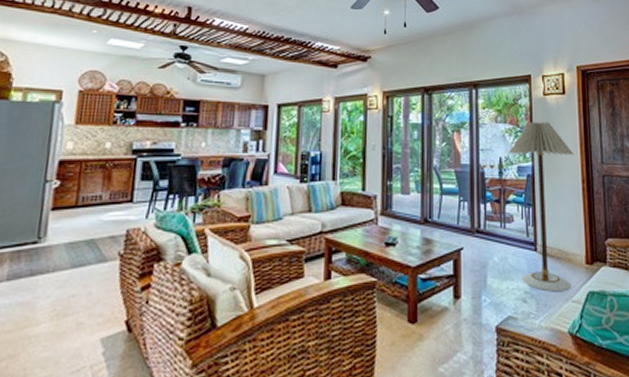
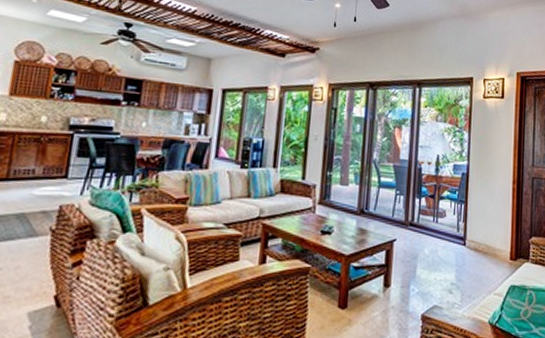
floor lamp: present [509,122,574,292] -> none [447,122,508,285]

